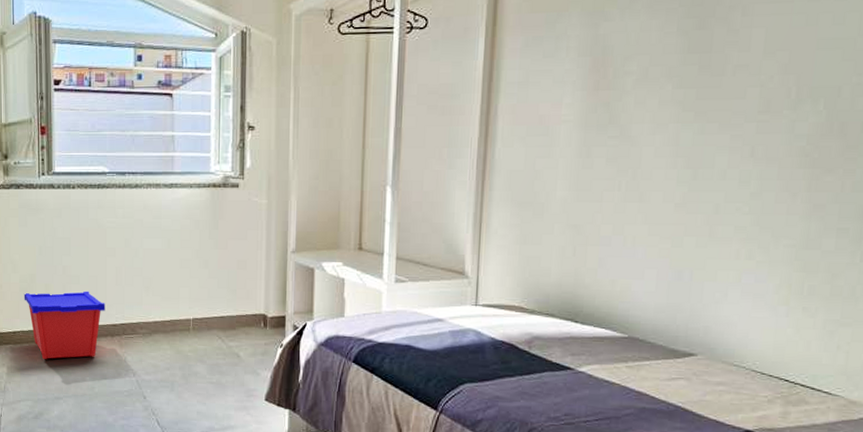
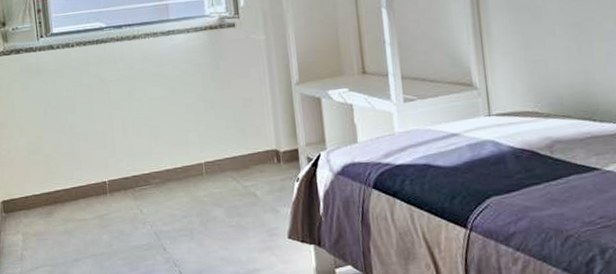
storage bin: present [24,291,105,359] -> none [32,146,116,221]

